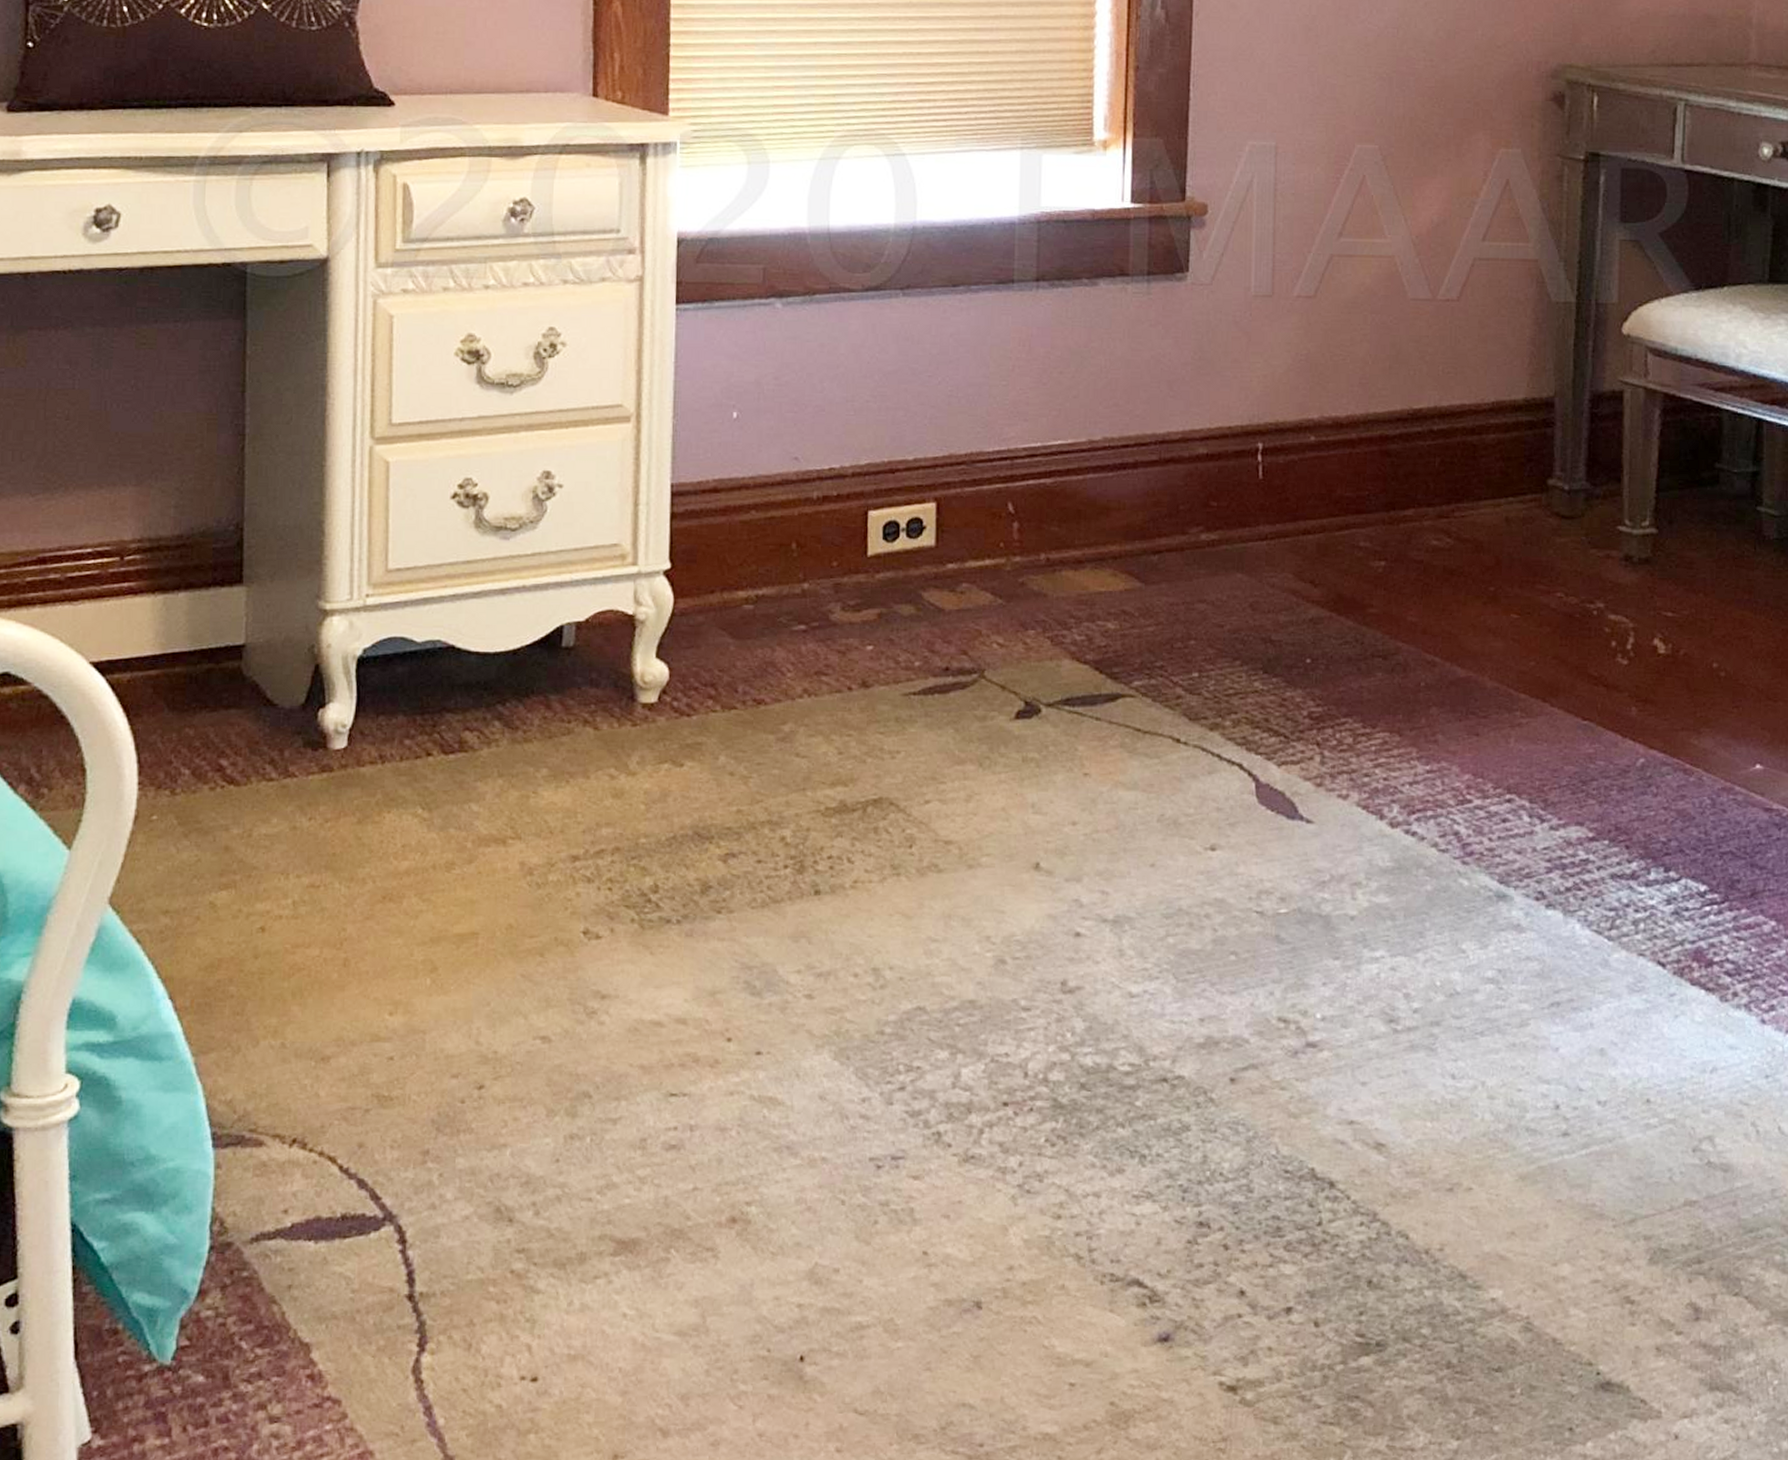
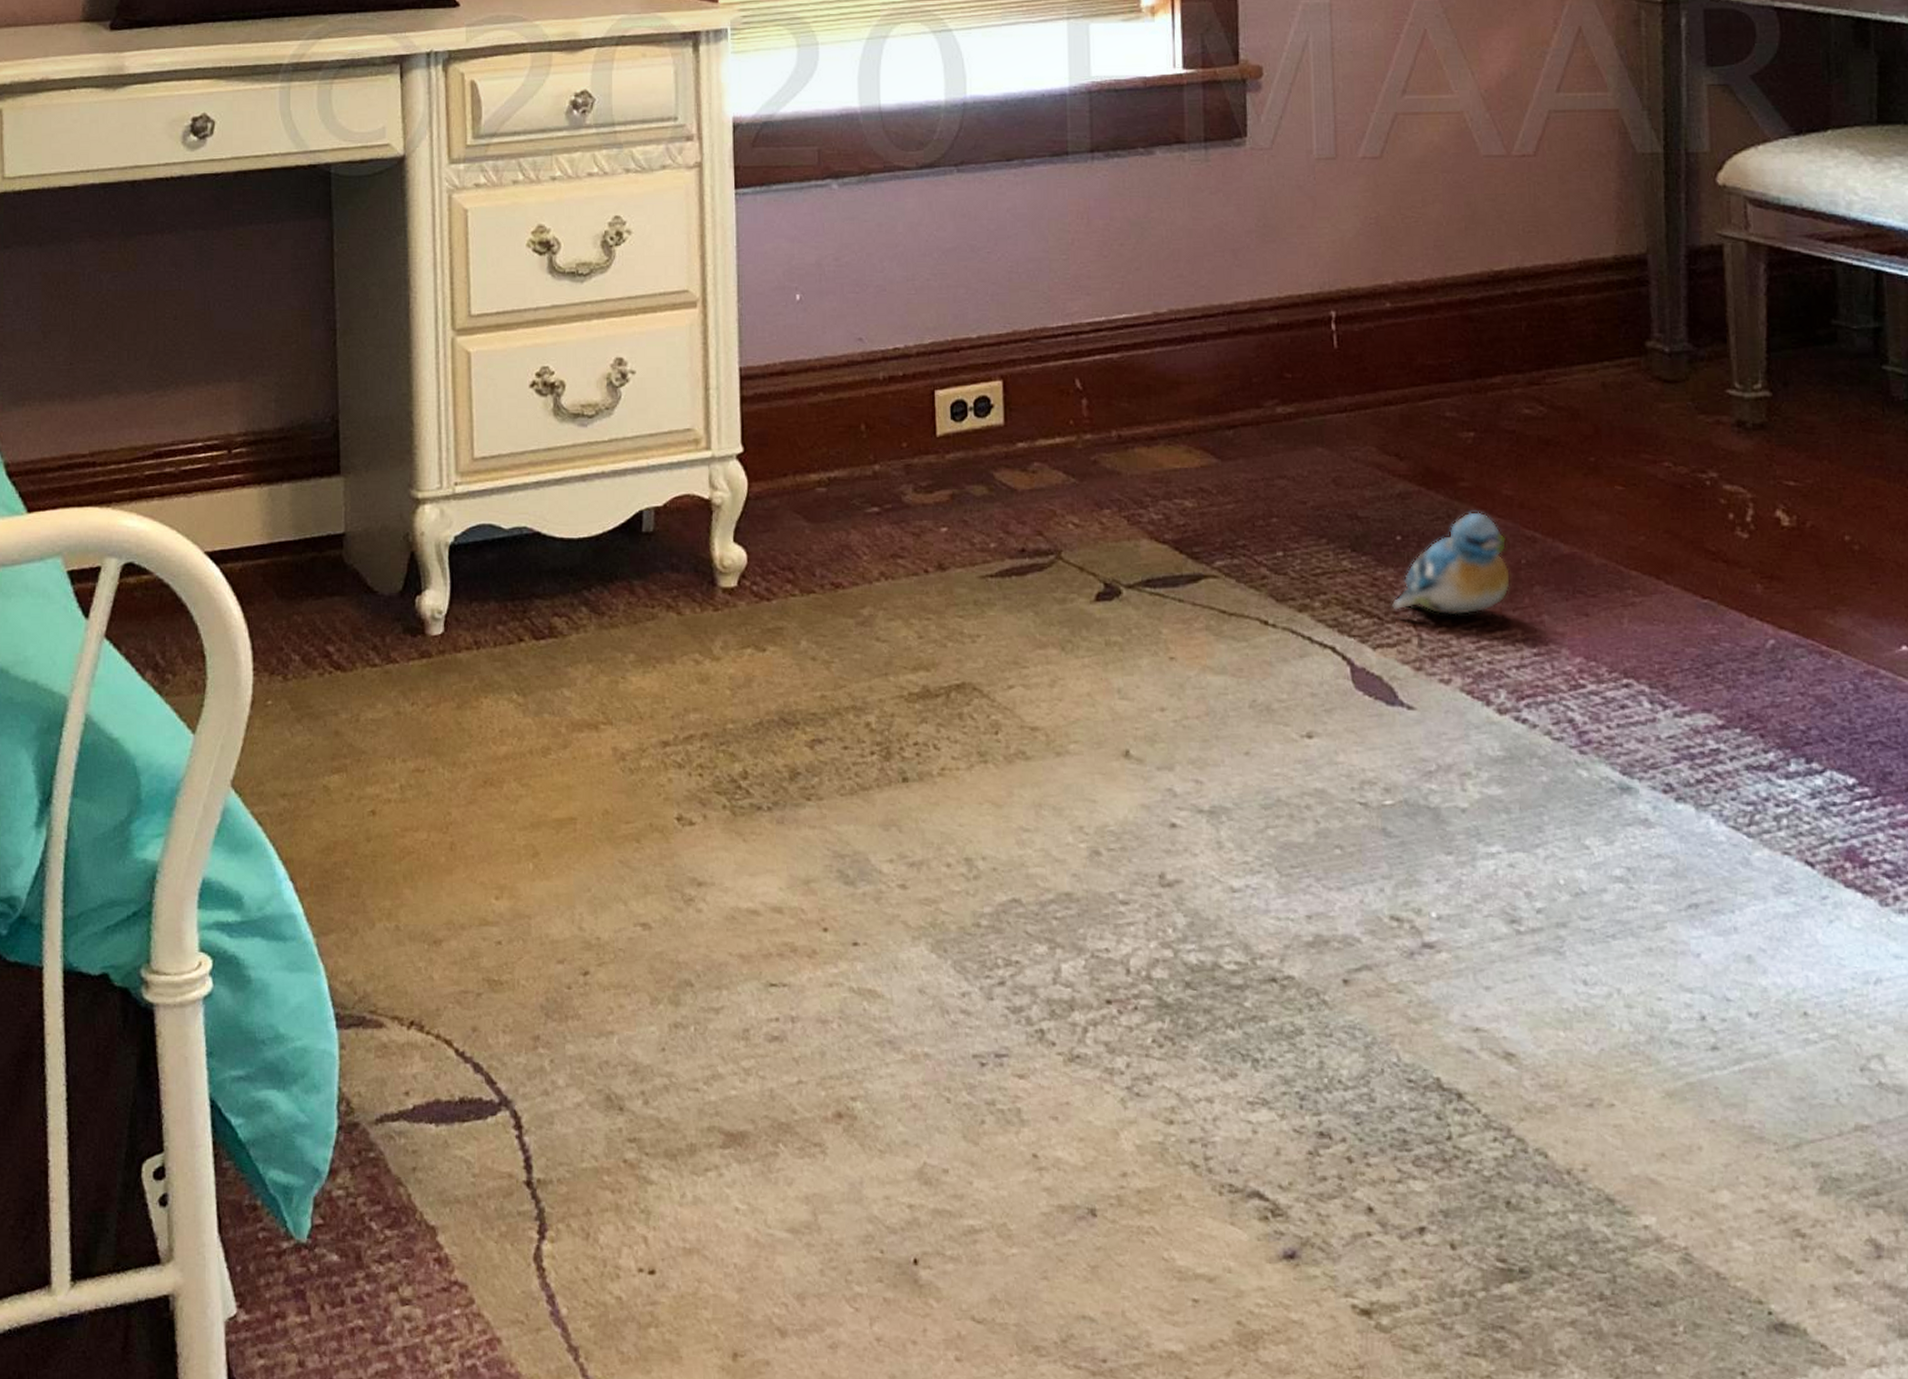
plush toy: none [1297,637,1411,735] -> present [1391,512,1511,616]

